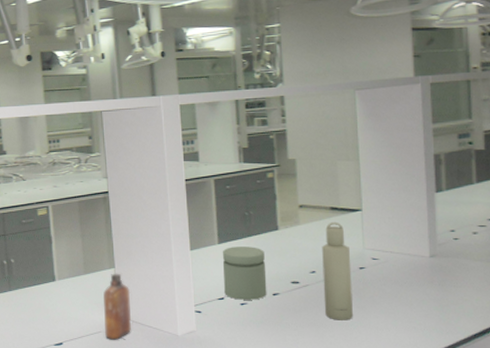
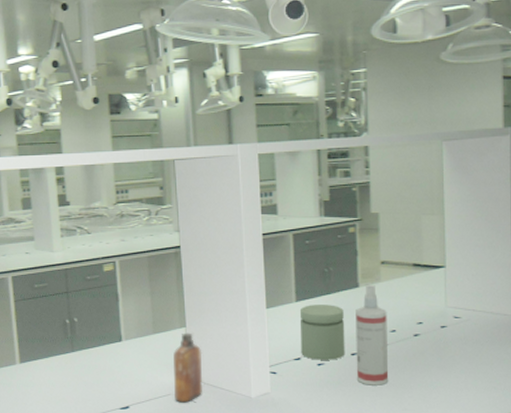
spray bottle: none [276,227,310,325] -> present [356,284,389,386]
bottle: present [322,221,353,321] -> none [403,278,433,381]

